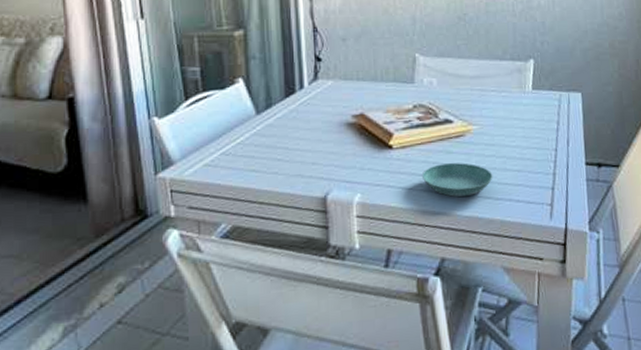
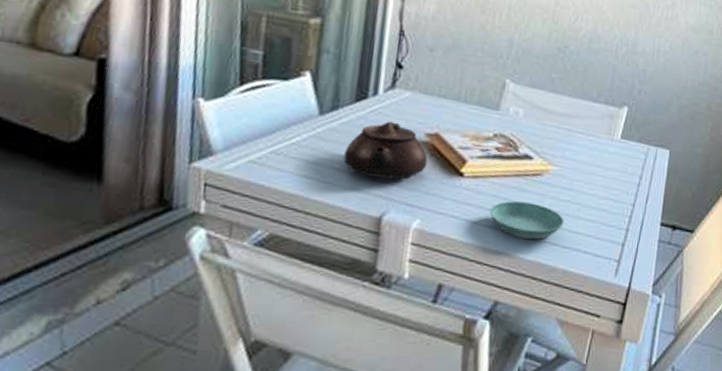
teapot: none [284,109,358,162] -> present [344,121,428,180]

